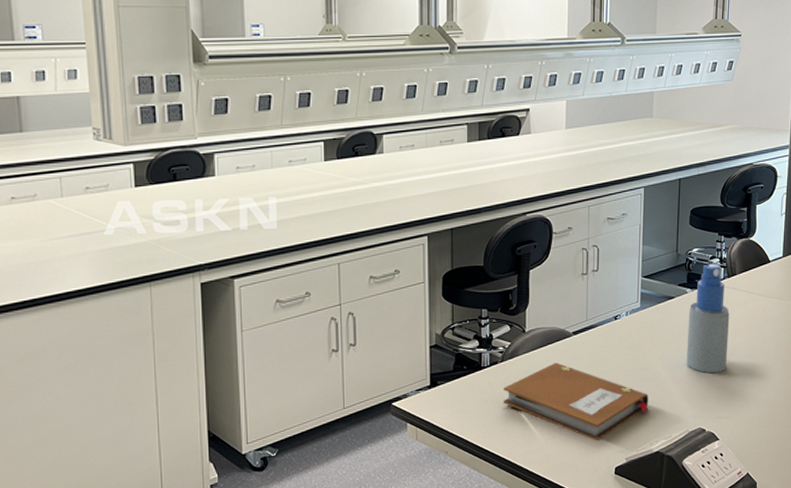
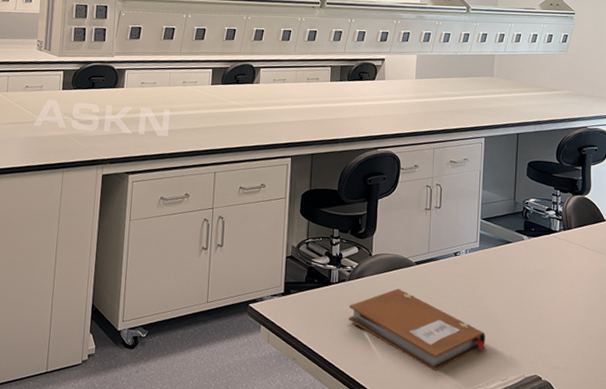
spray bottle: present [686,263,730,374] -> none [523,215,566,323]

